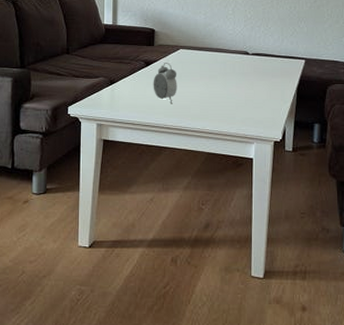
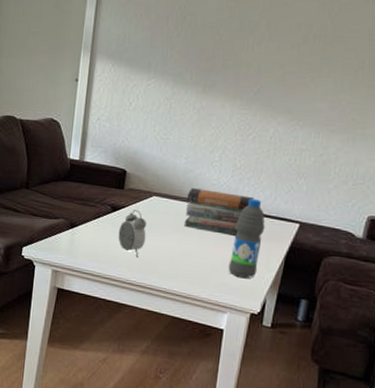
book stack: none [209,39,265,76] -> present [184,188,254,236]
water bottle: none [250,43,277,112] -> present [228,199,265,279]

